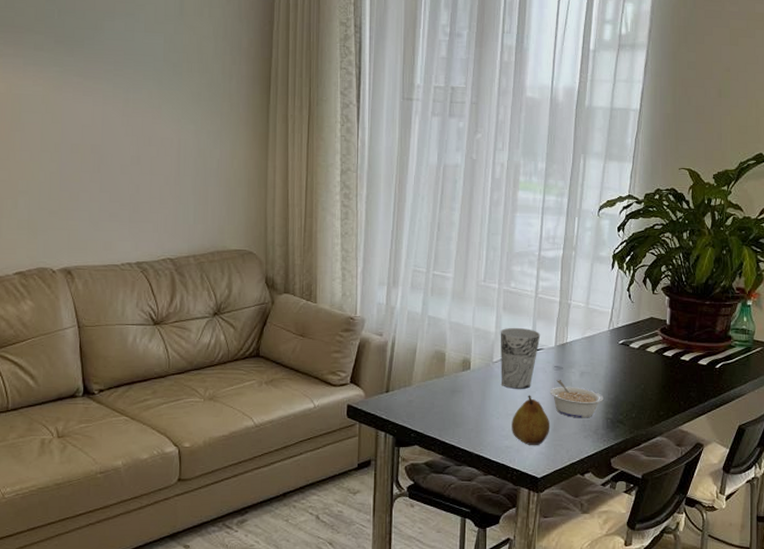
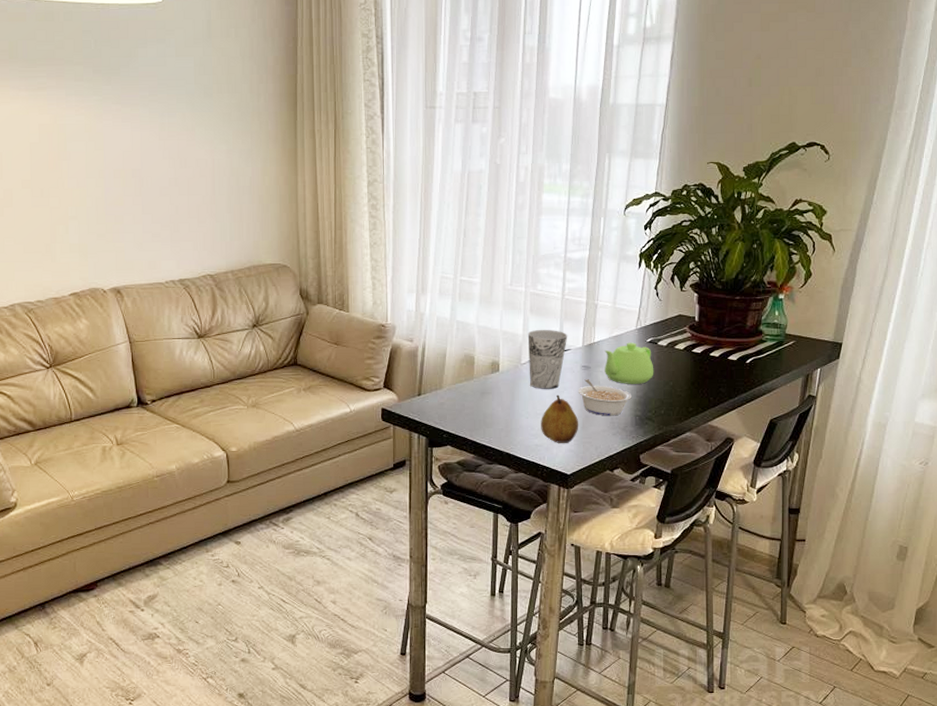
teapot: none [577,343,626,386] -> present [604,342,654,384]

